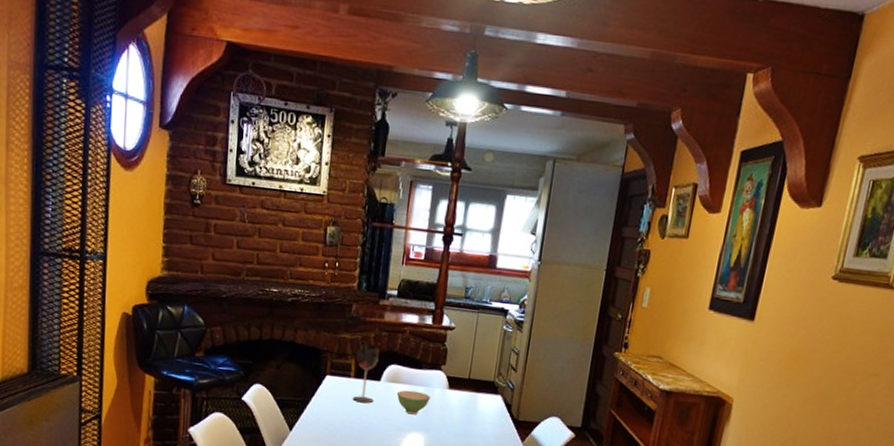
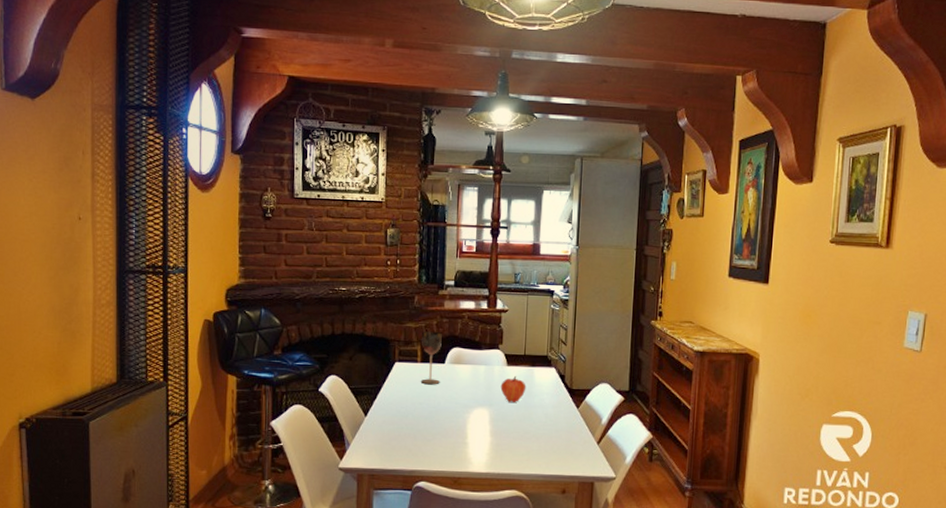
bowl: present [396,390,430,415] -> none [460,370,491,392]
fruit: none [439,400,468,430] -> present [500,375,526,402]

